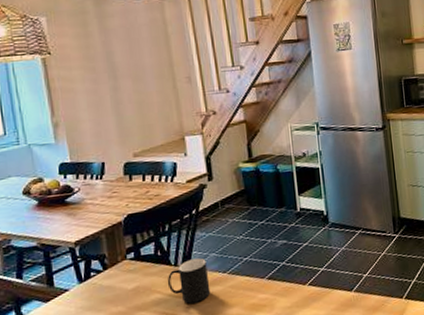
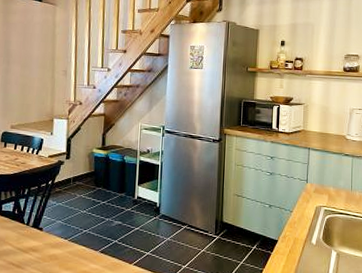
cup: present [167,258,211,304] -> none [18,222,53,260]

